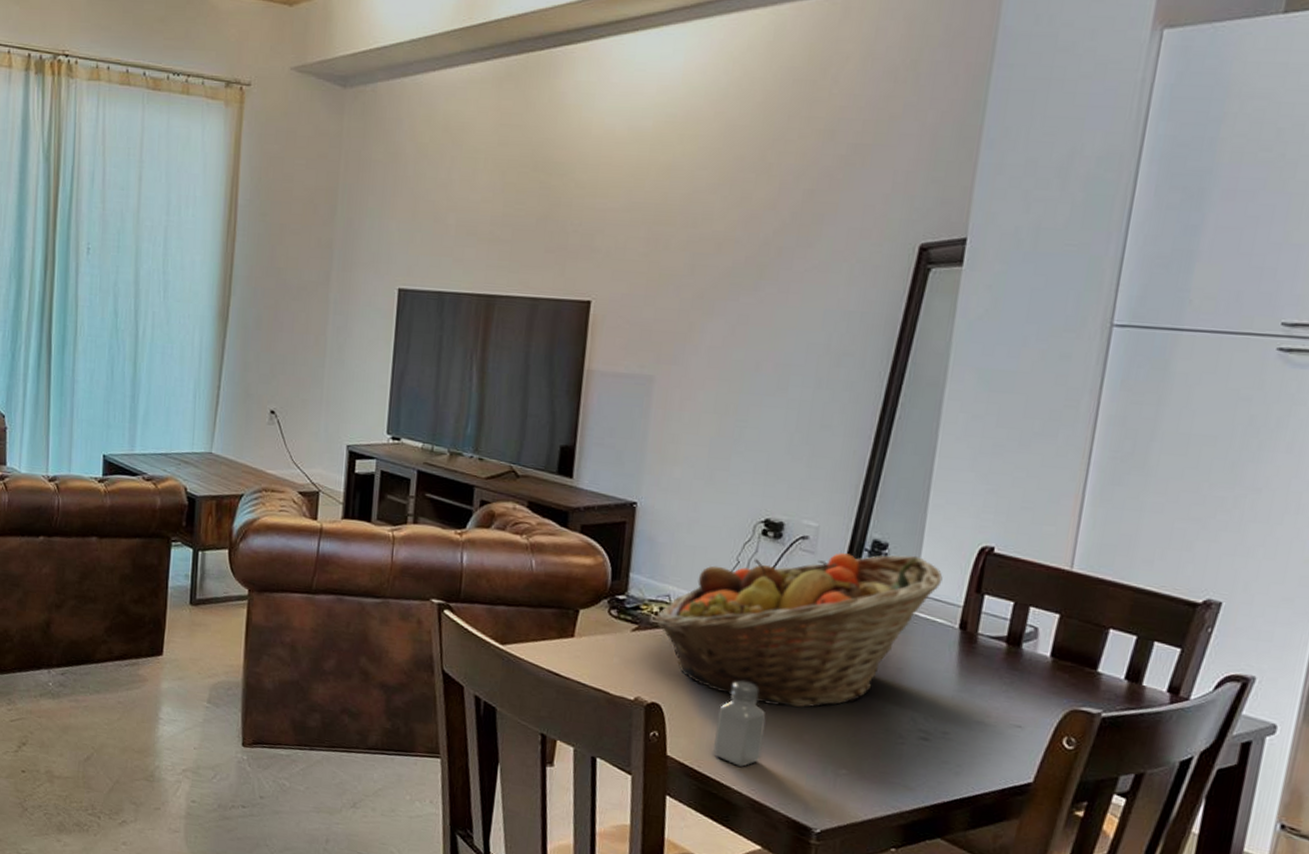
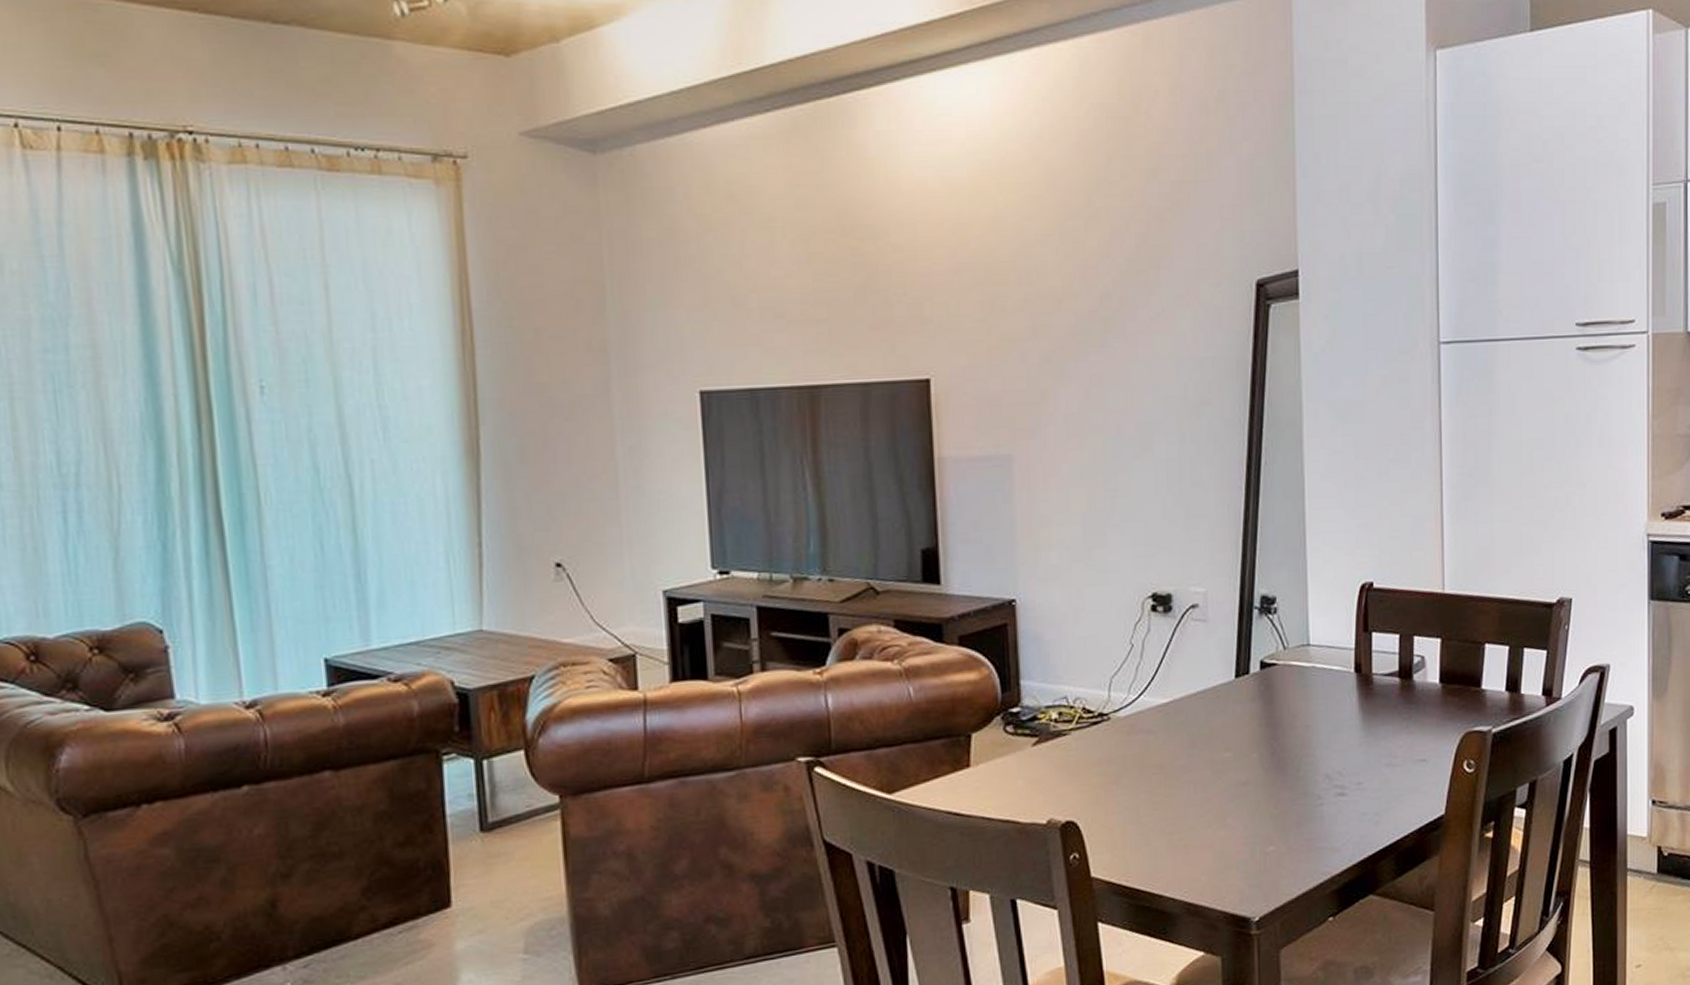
fruit basket: present [654,553,943,708] -> none [1054,604,1332,795]
saltshaker: present [713,680,766,767] -> none [1137,774,1189,870]

